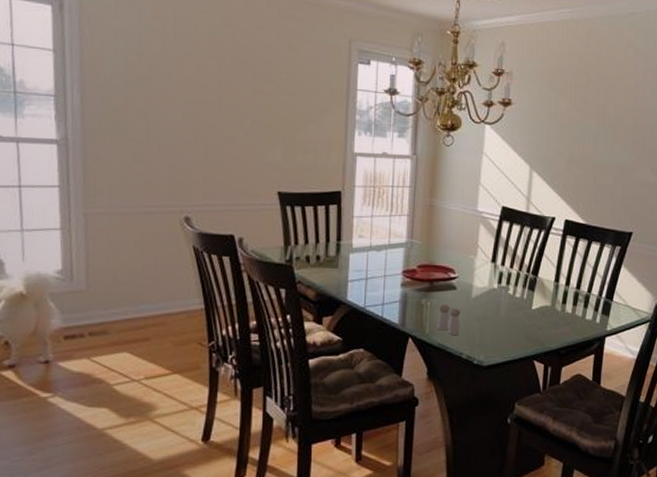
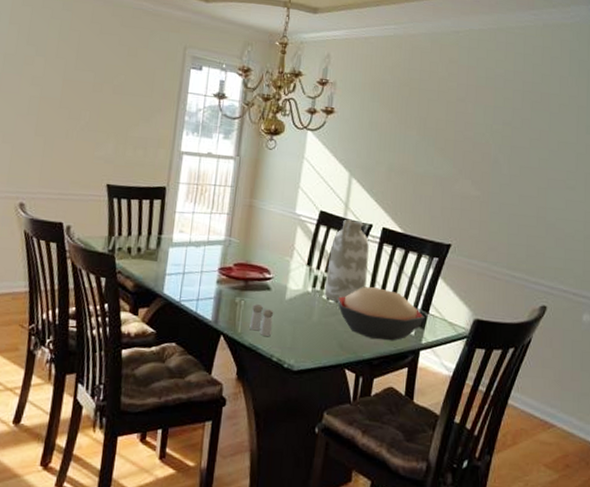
vase: none [510,213,552,297] -> present [324,219,369,302]
decorative bowl: none [522,279,610,330] -> present [336,286,425,341]

